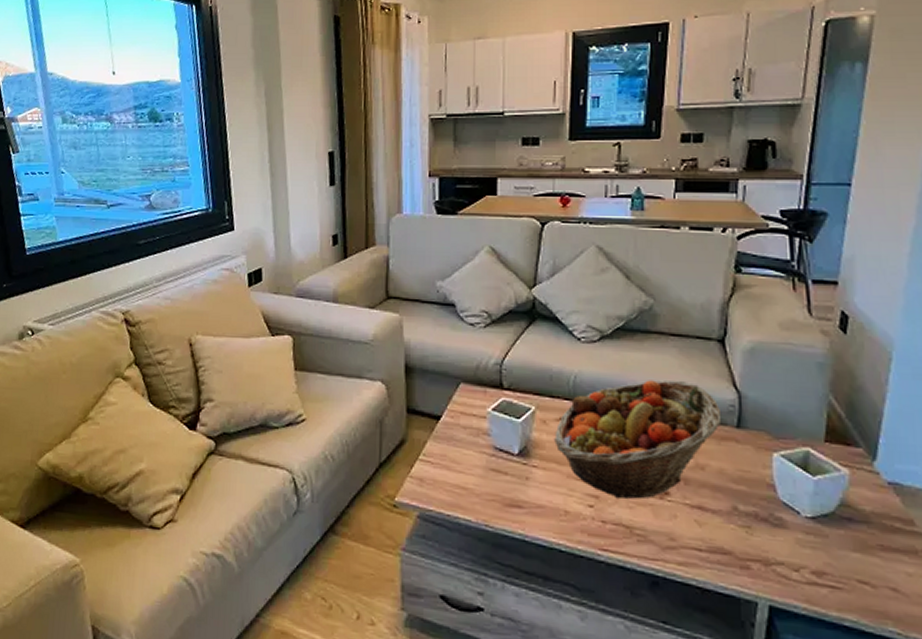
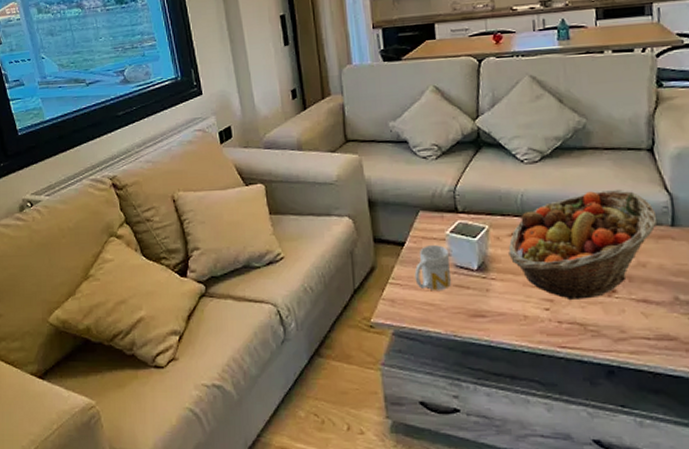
mug: none [448,422,489,473] -> present [414,245,451,290]

